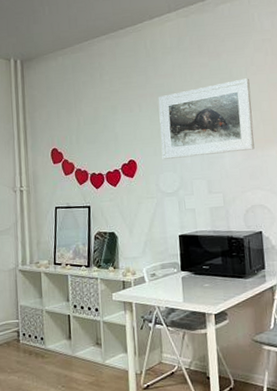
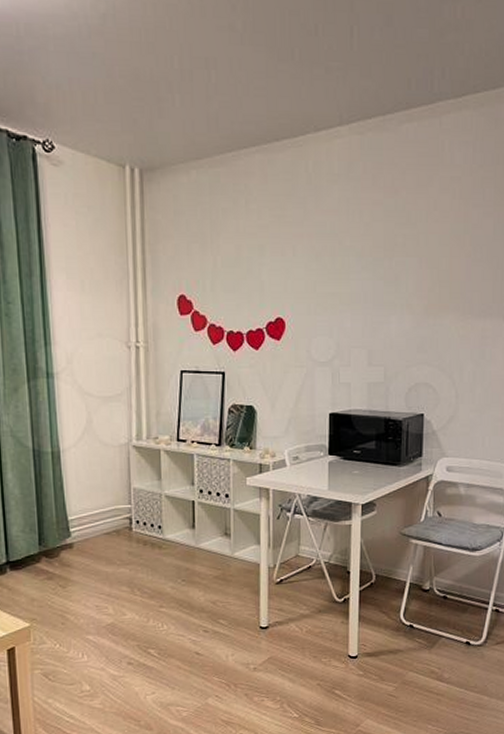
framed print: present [158,78,255,159] -> none [316,226,429,320]

